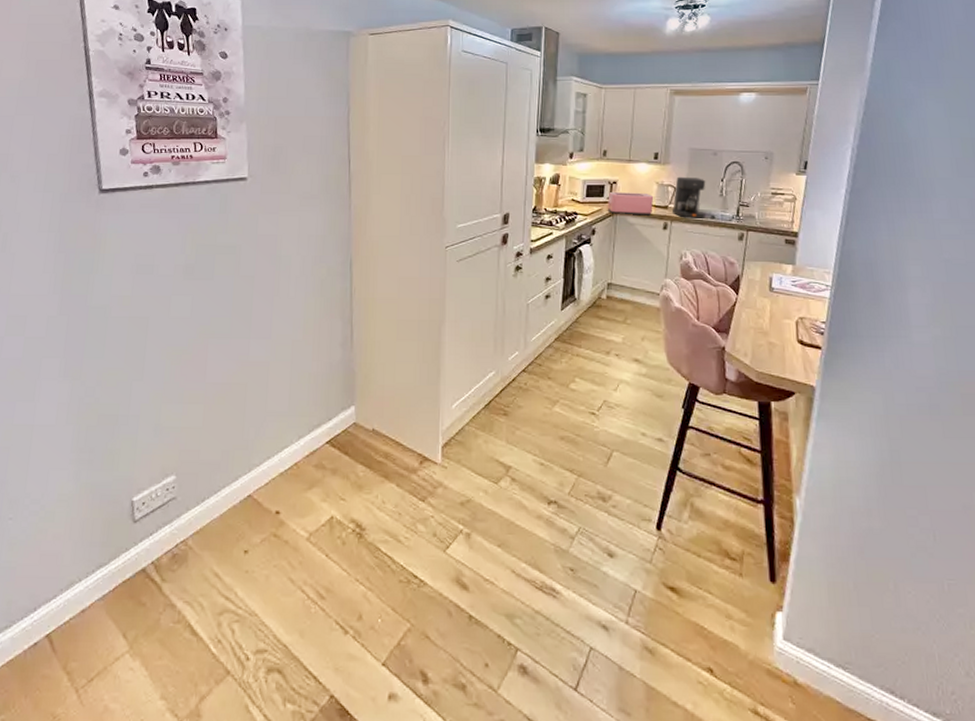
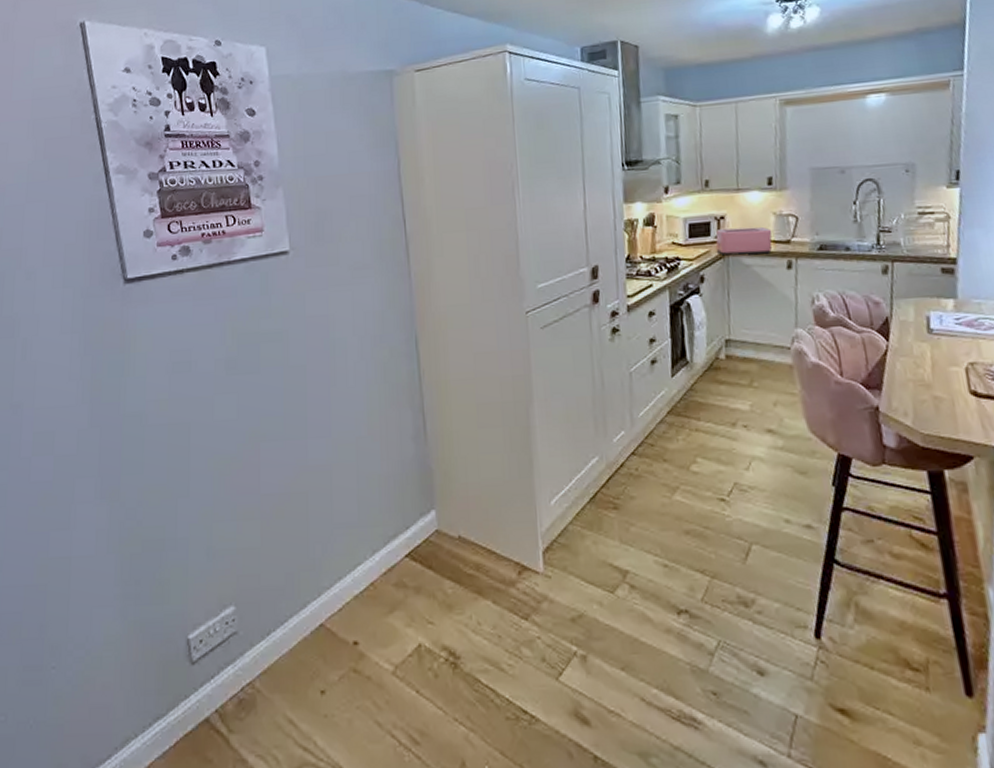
coffee maker: present [673,176,706,218] -> none [796,202,838,253]

